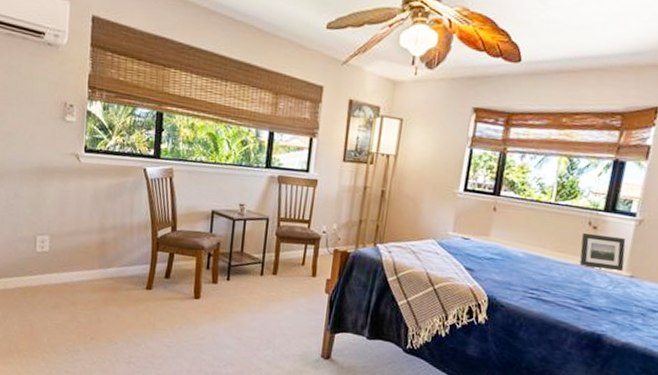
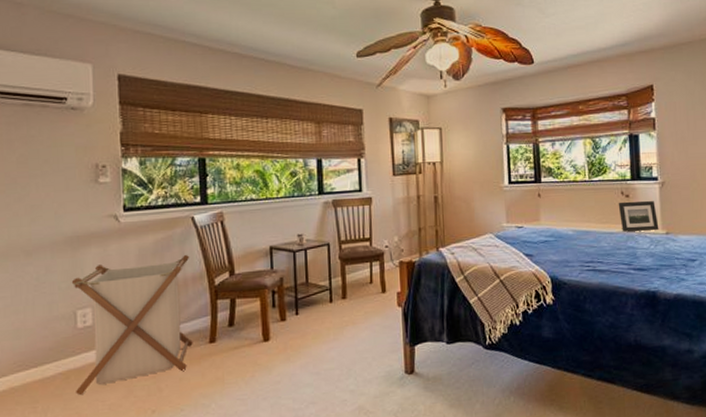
laundry basket: none [30,198,138,310] -> present [71,254,193,395]

